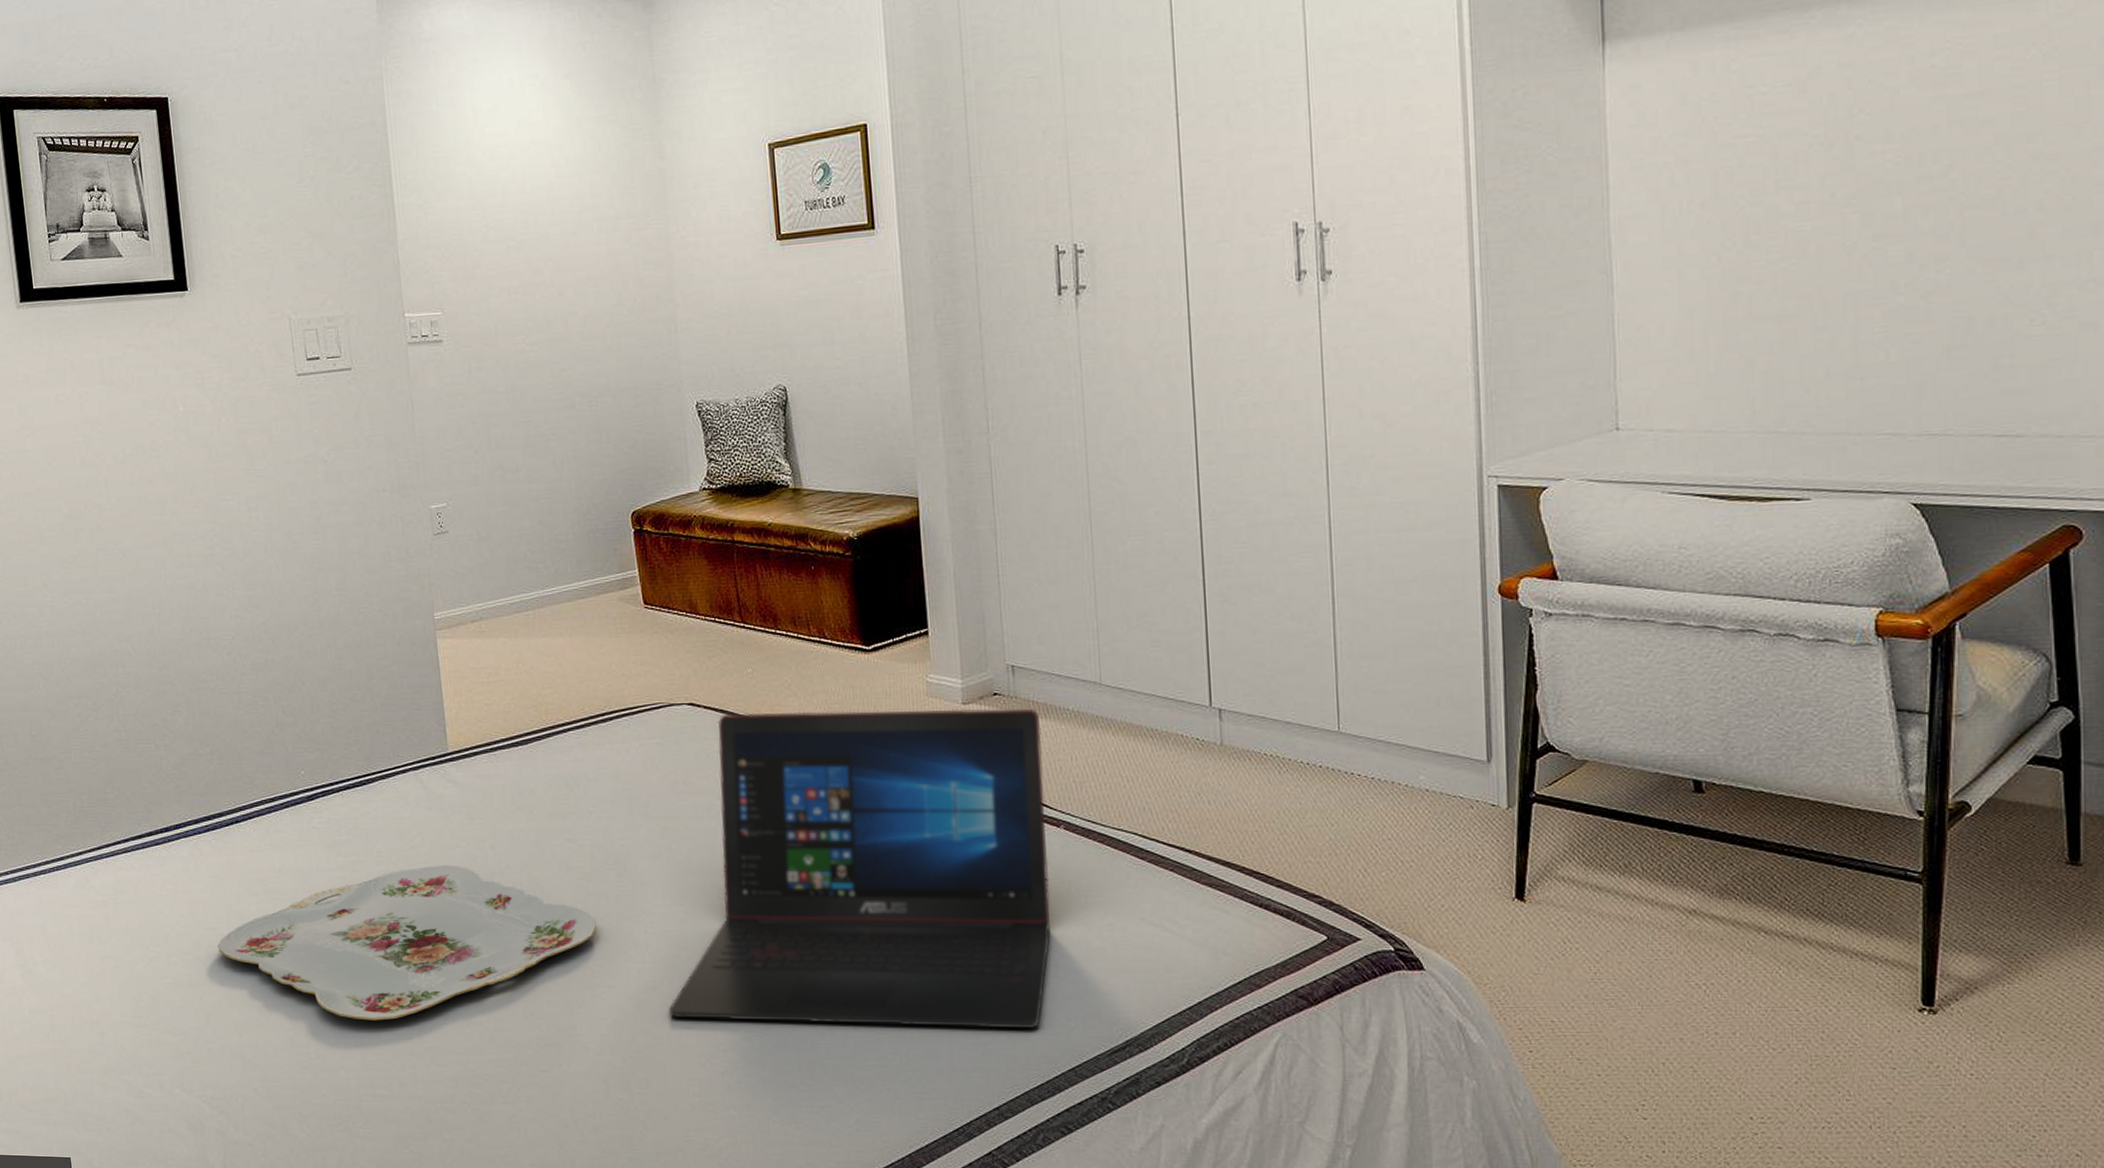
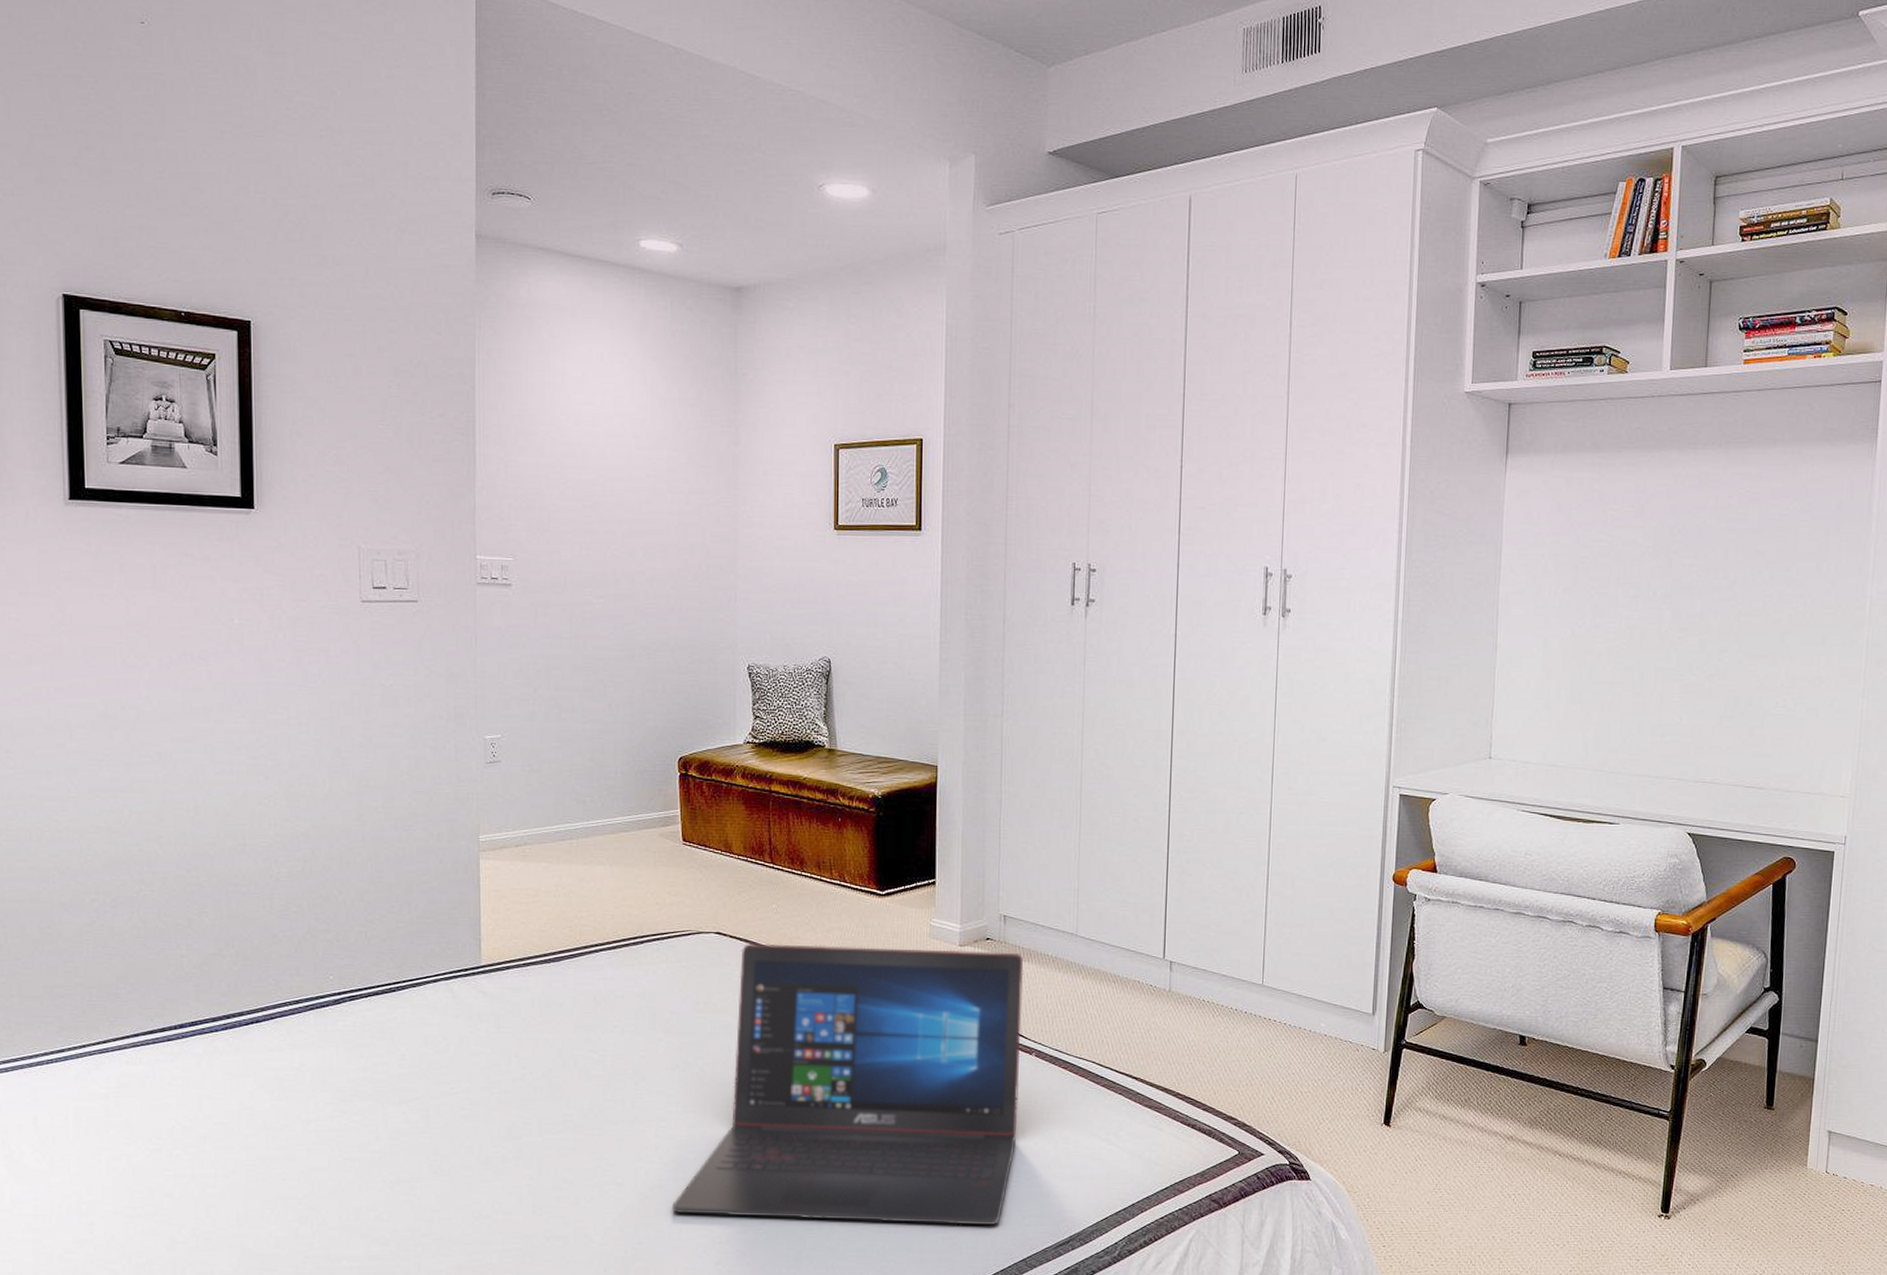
serving tray: present [217,864,597,1021] -> none [225,1069,610,1213]

